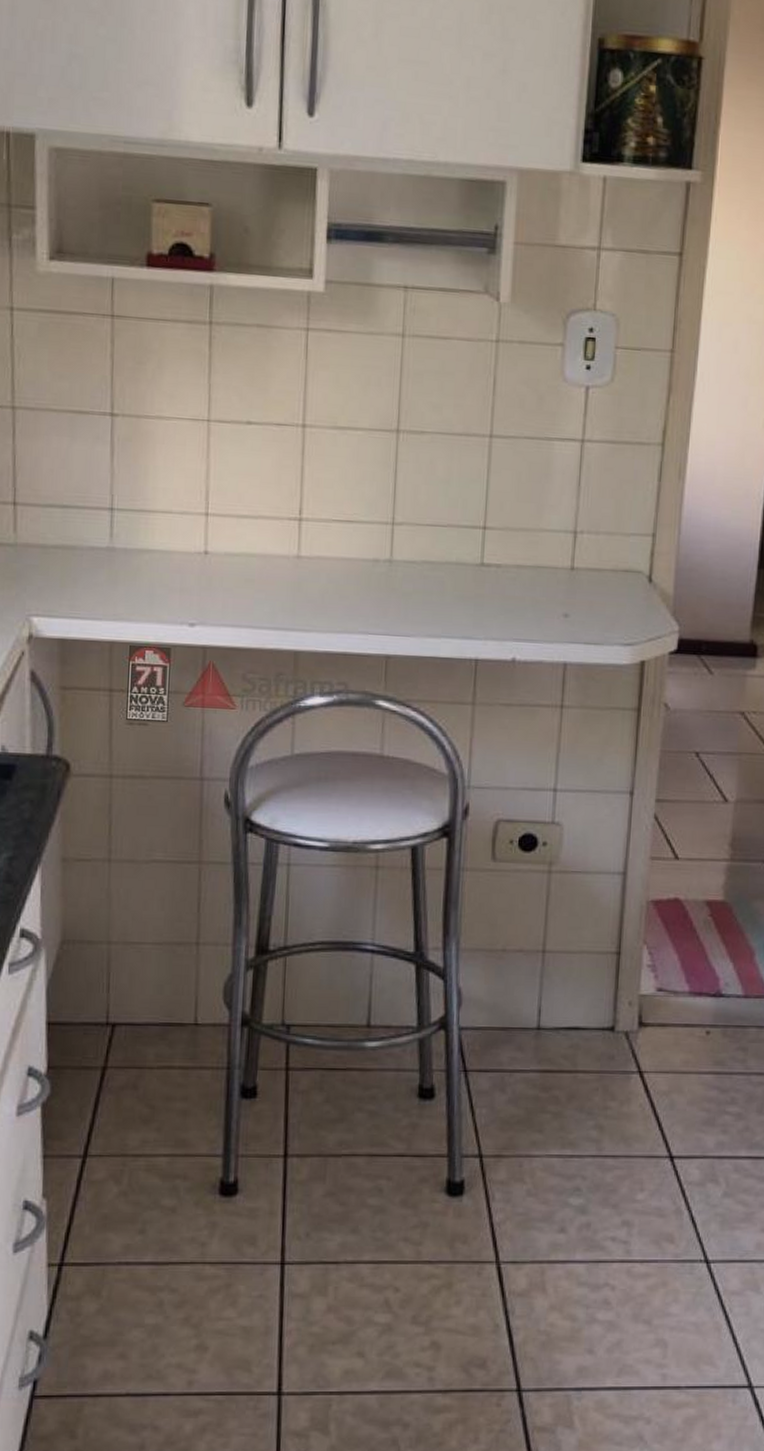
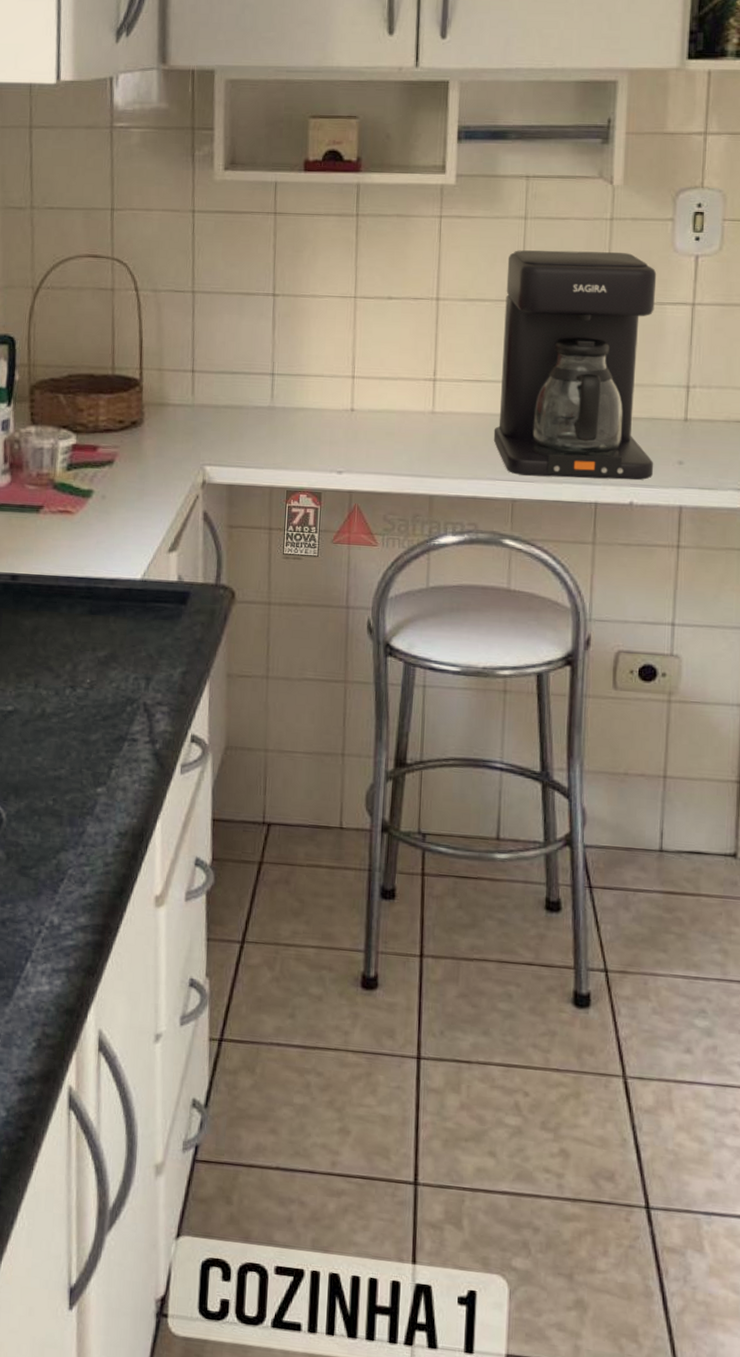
coffee maker: none [366,372,545,635] -> present [493,250,657,481]

